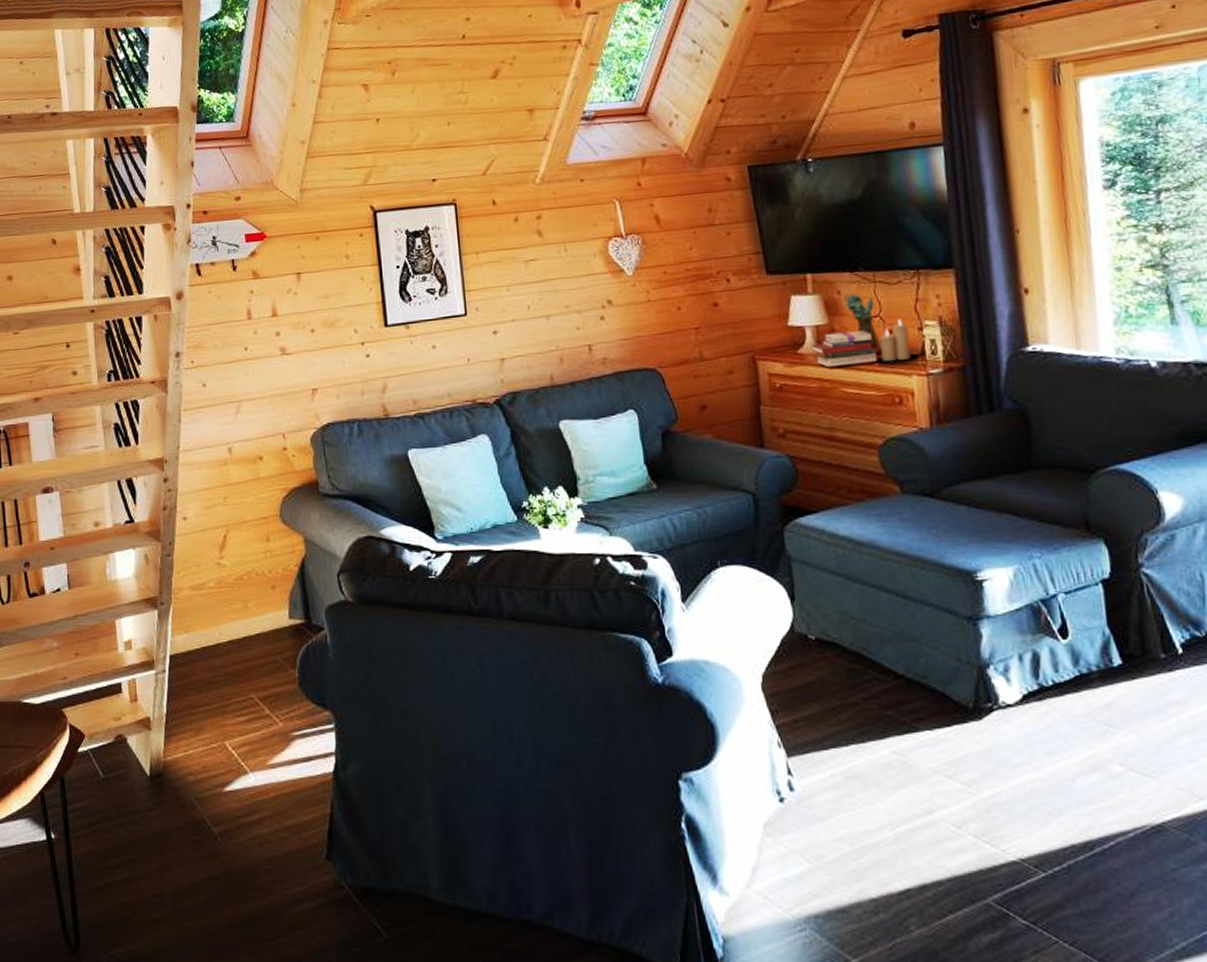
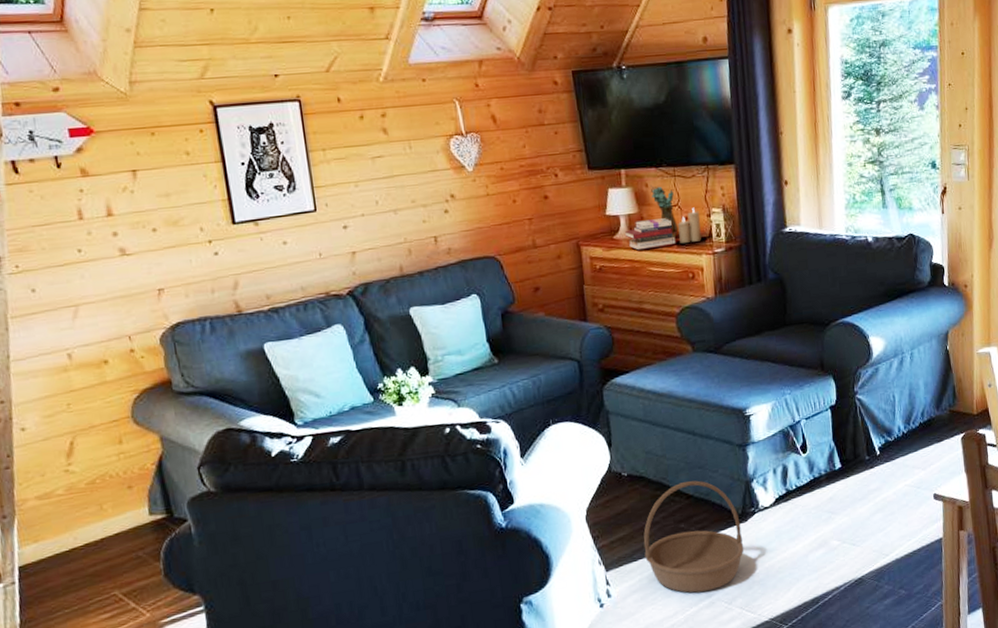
basket: none [836,657,979,804] -> present [643,480,744,593]

